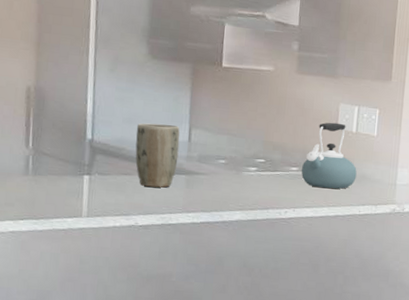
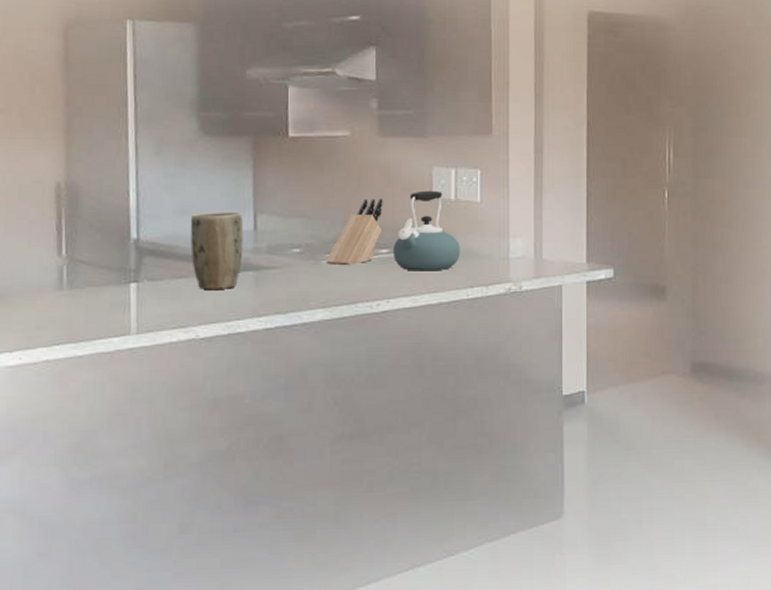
knife block: none [246,124,297,178] -> present [326,198,383,265]

